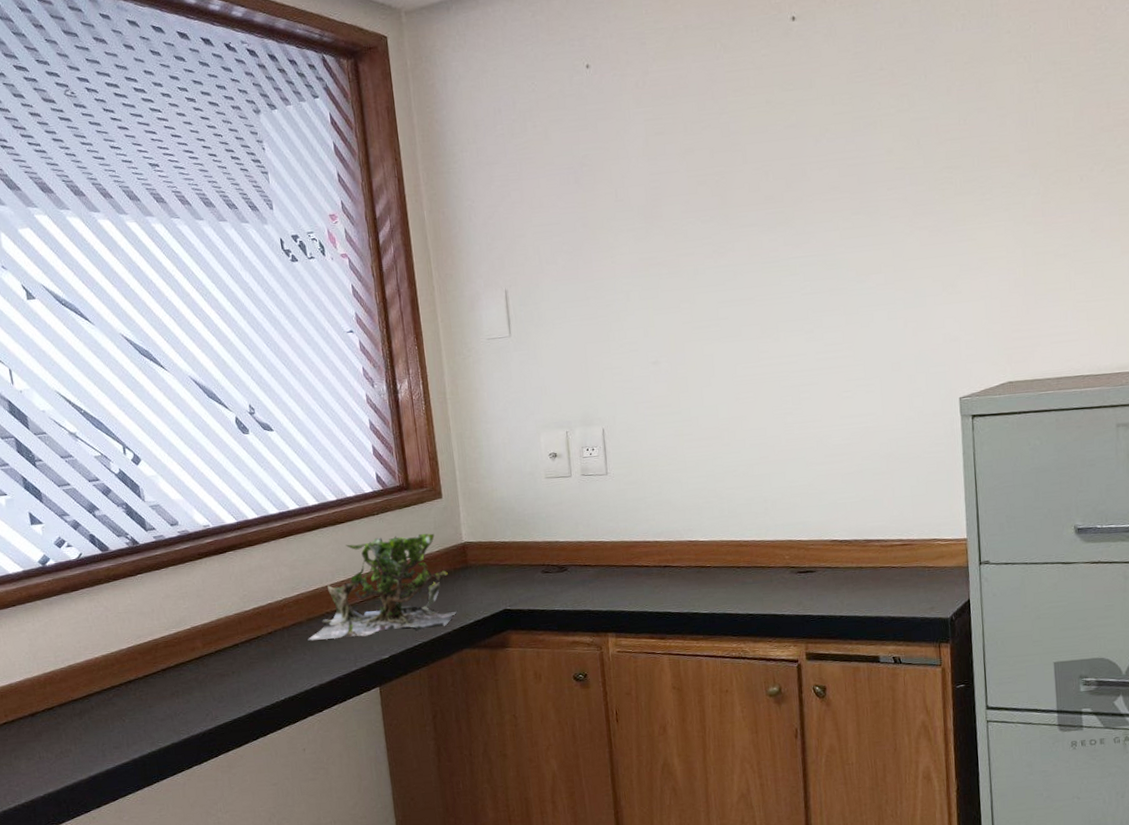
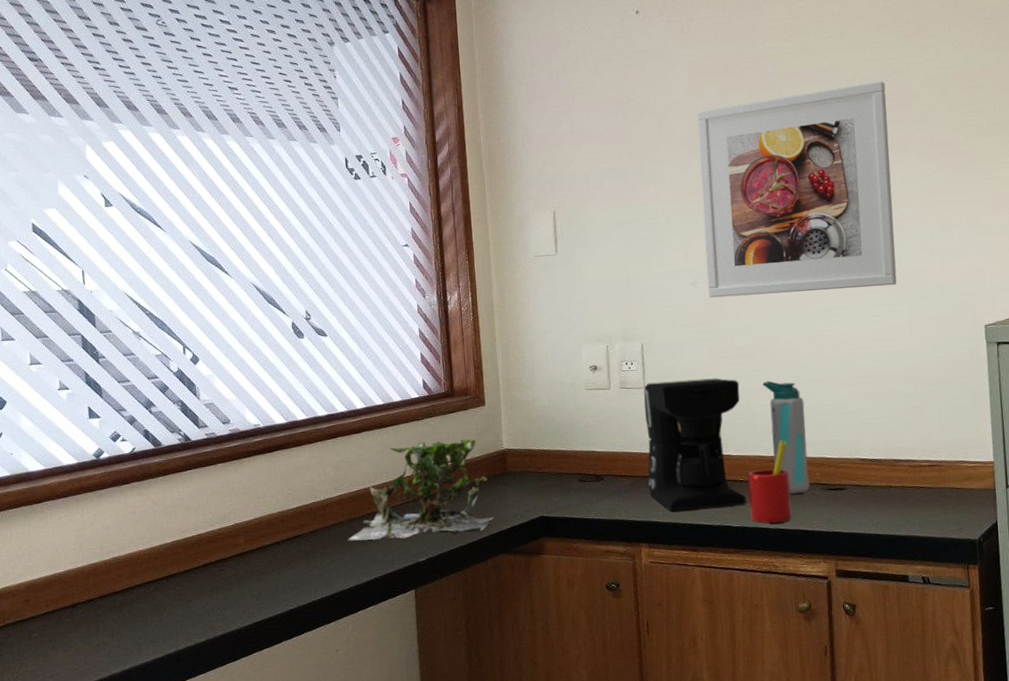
coffee maker: none [606,461,714,599] -> present [643,378,746,511]
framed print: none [655,136,869,378] -> present [697,81,897,298]
straw: none [715,524,761,609] -> present [747,441,792,524]
water bottle: none [729,463,779,579] -> present [762,381,810,495]

